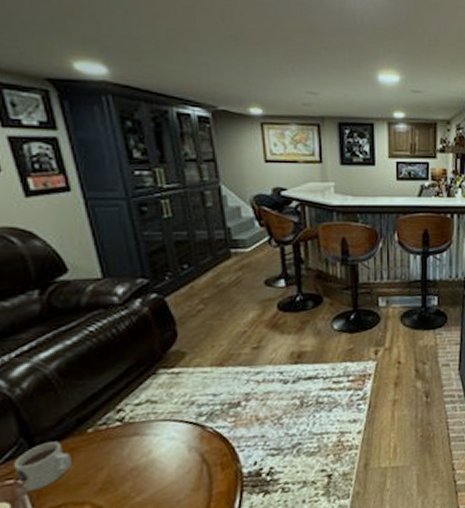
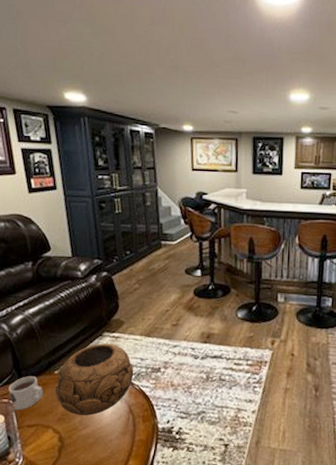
decorative bowl: none [90,382,205,480] -> present [55,343,134,416]

